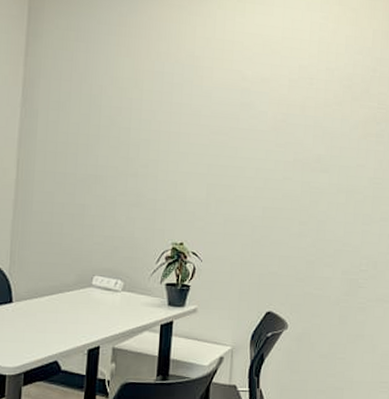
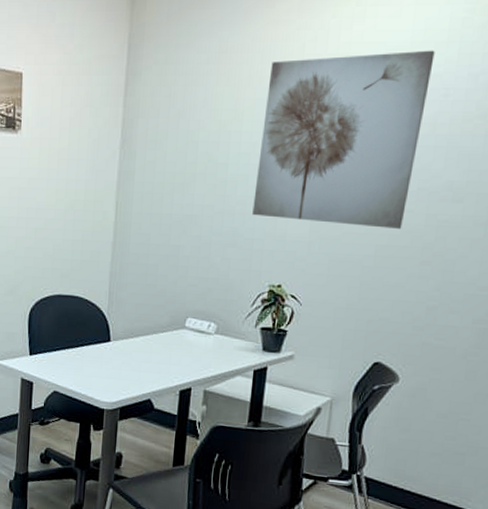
wall art: none [154,39,301,194] -> present [252,50,435,229]

